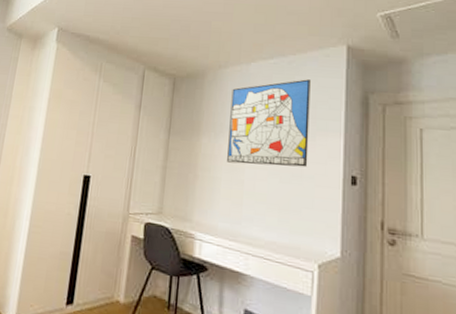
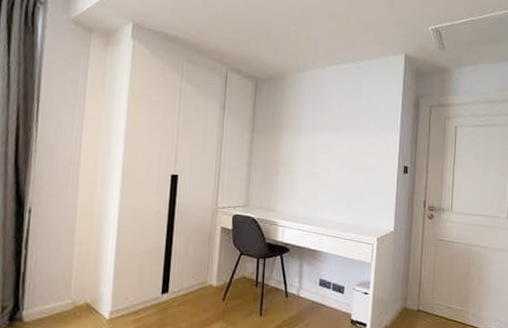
wall art: present [227,79,311,167] -> none [305,83,375,160]

